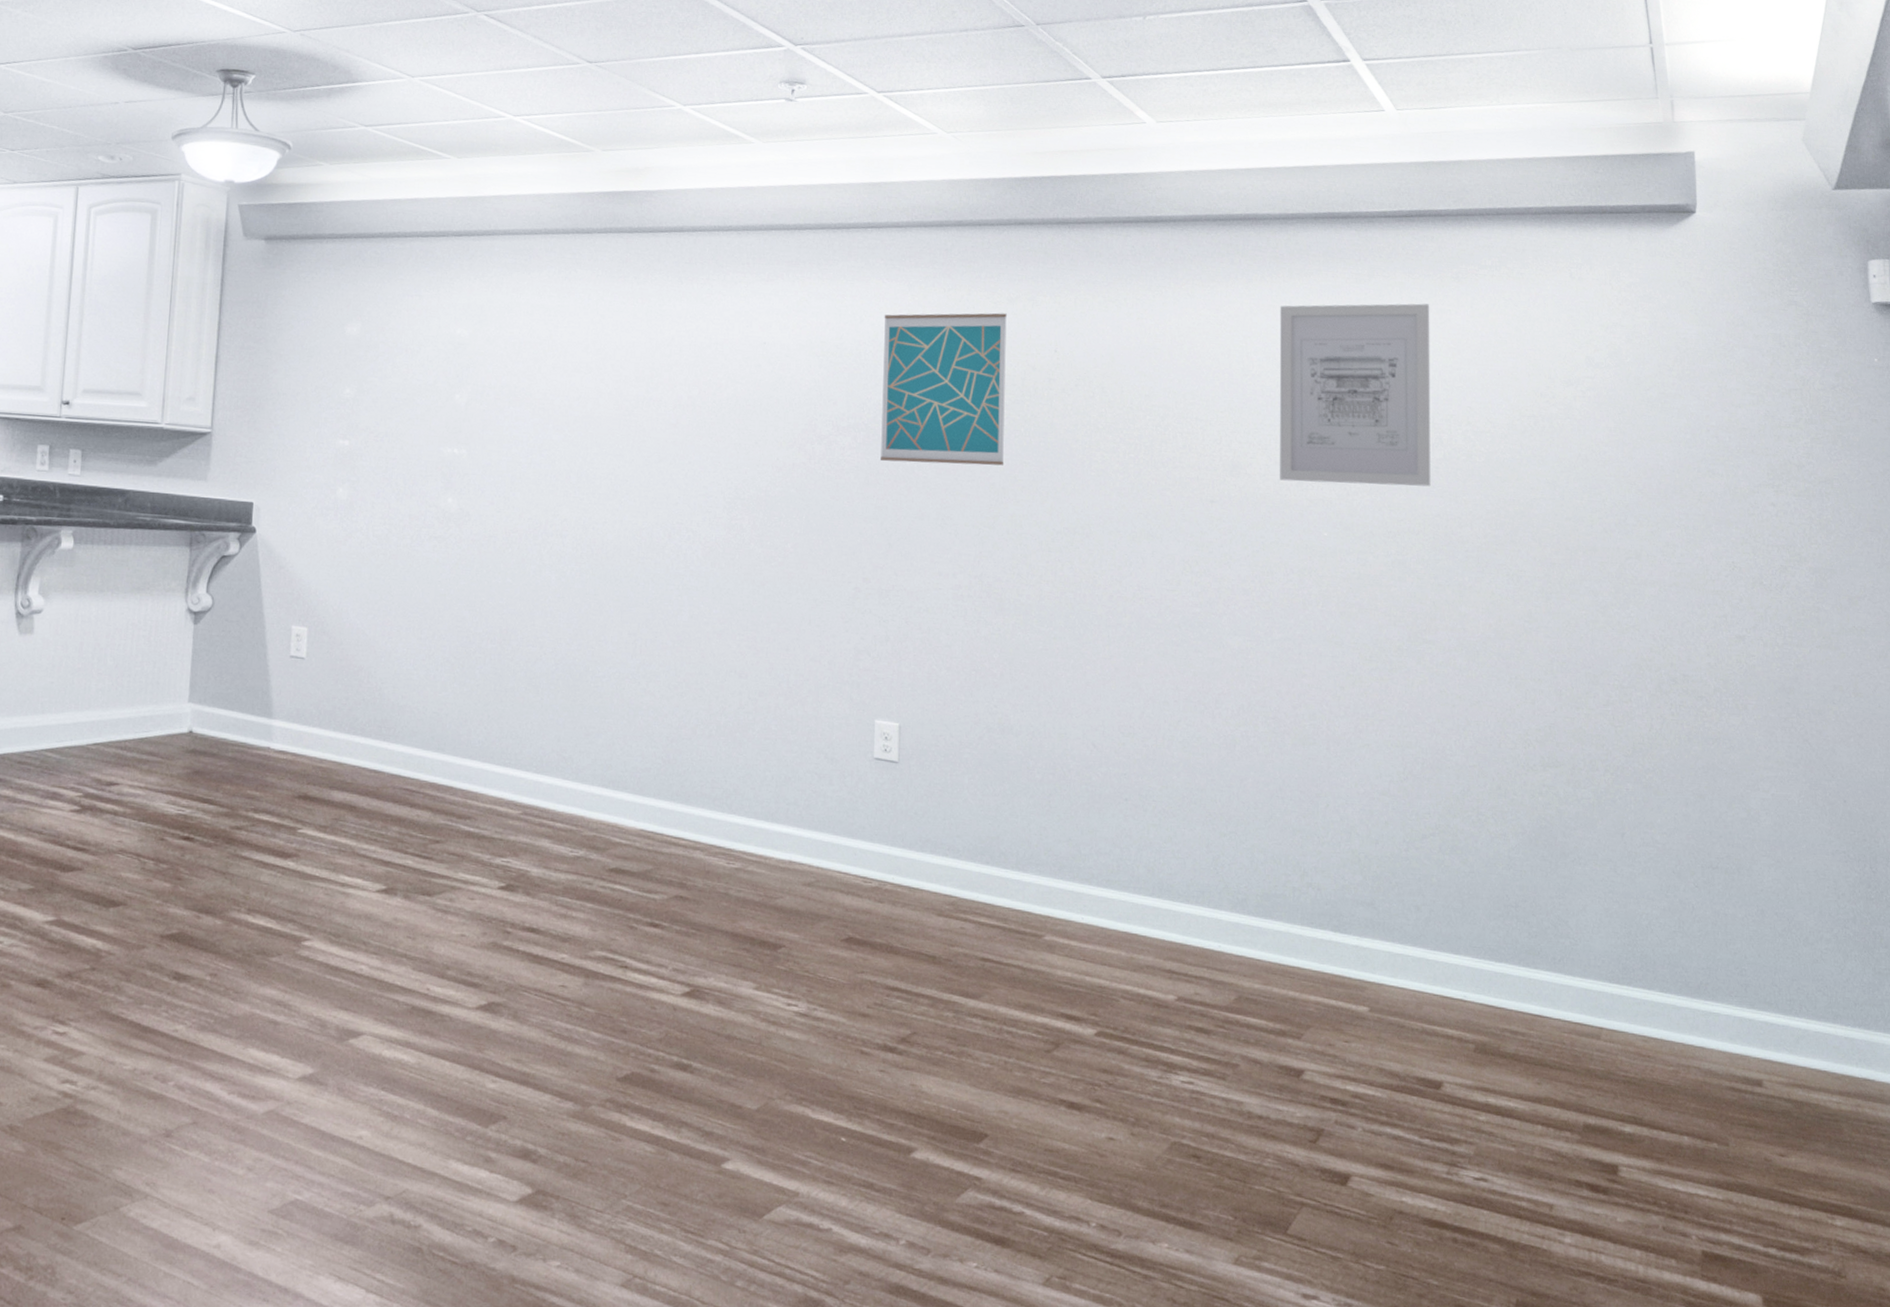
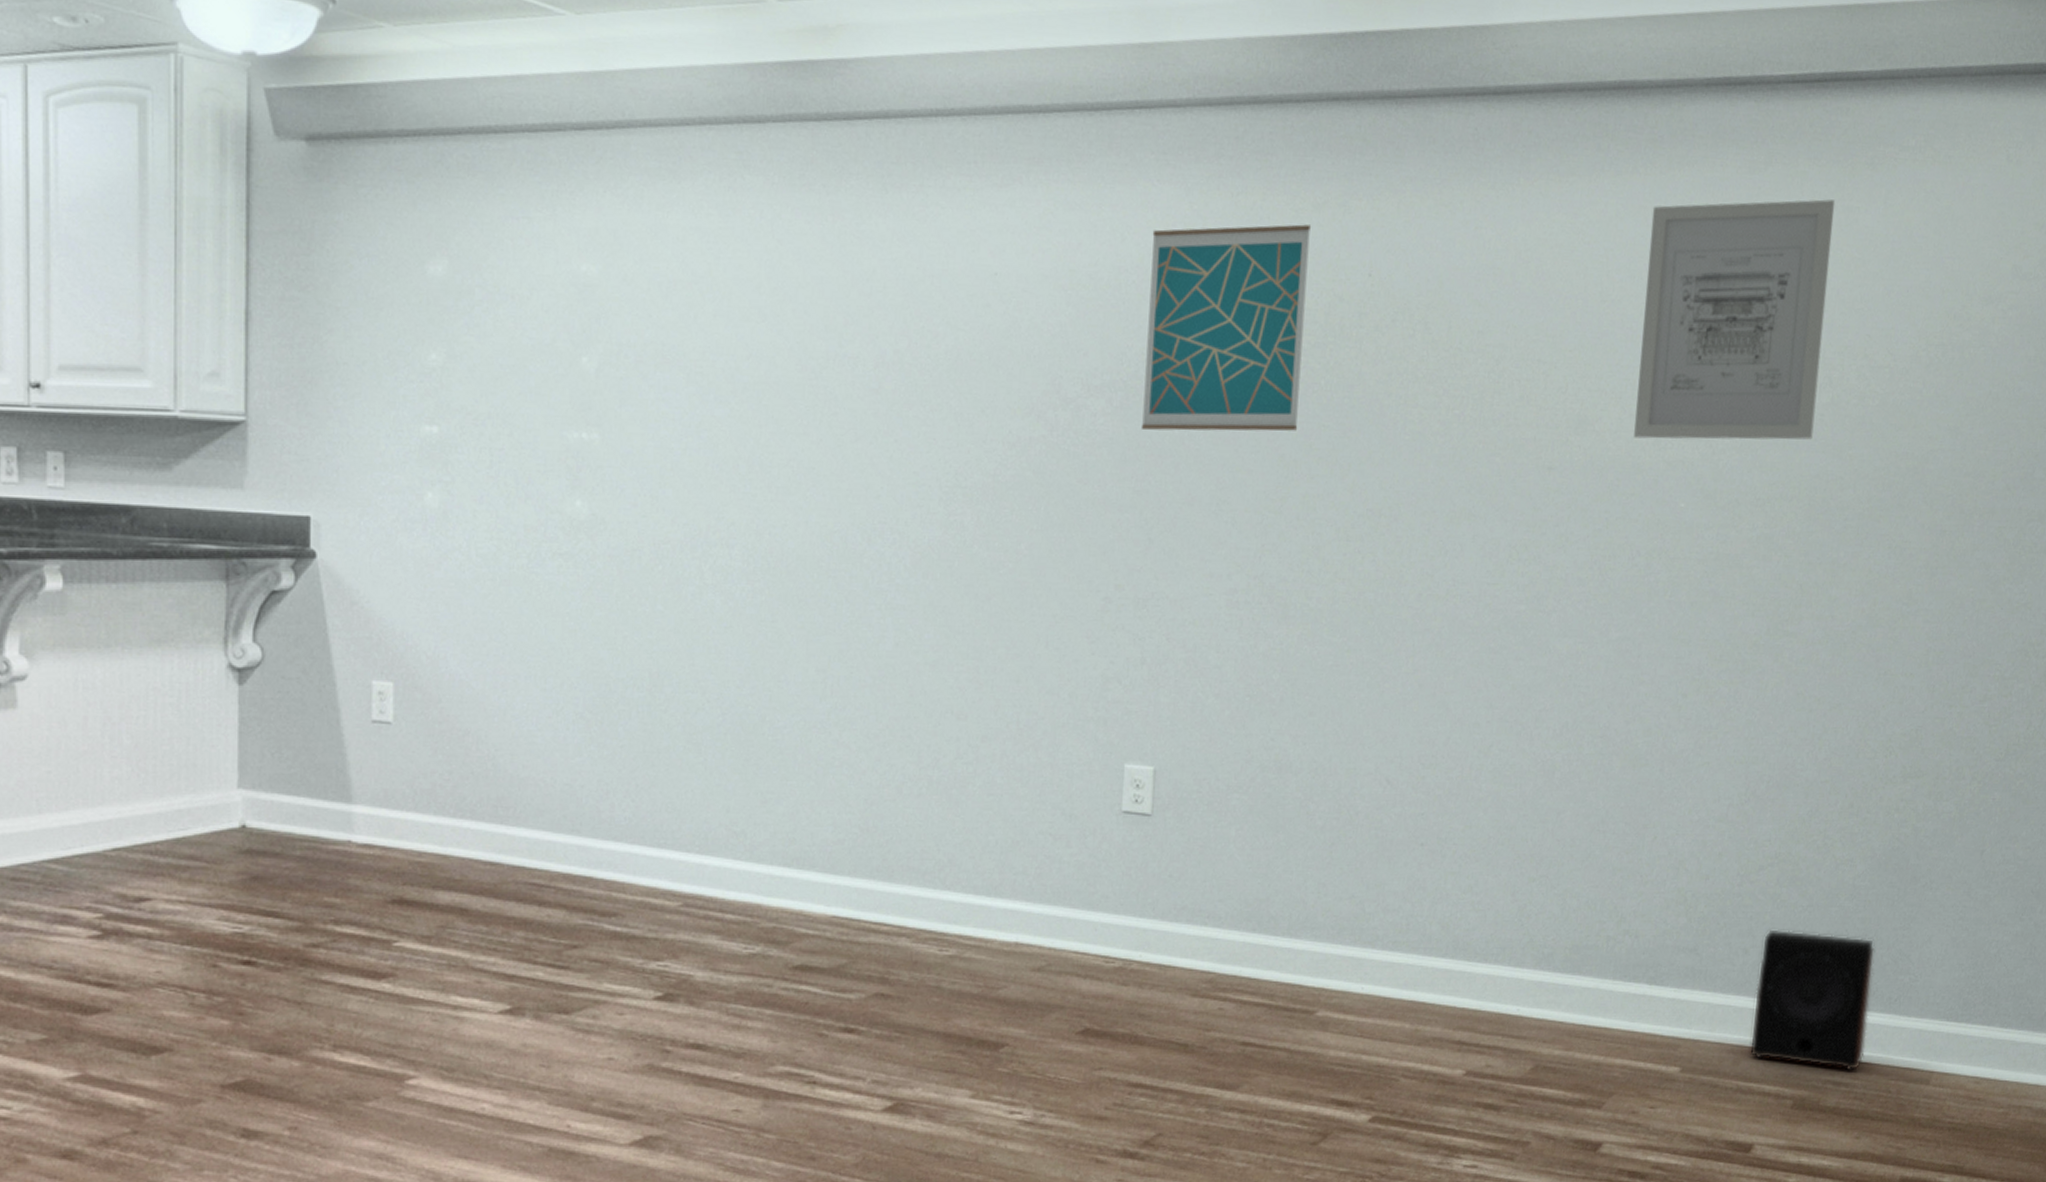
speaker: none [1430,890,1537,1022] -> present [1749,929,1875,1071]

